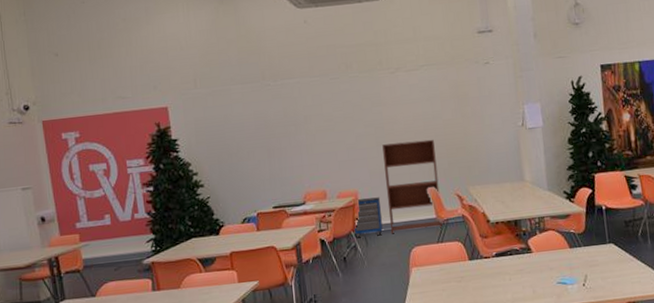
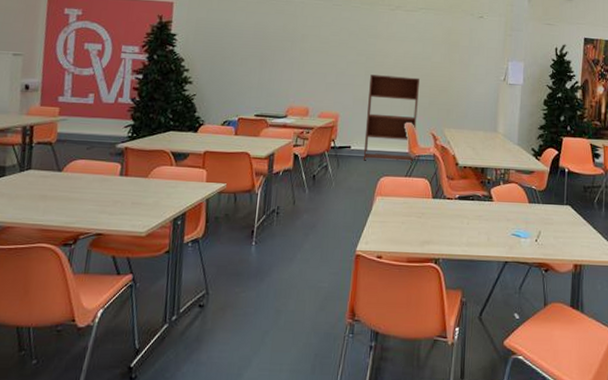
cabinet: present [353,197,383,238] -> none [328,122,359,160]

